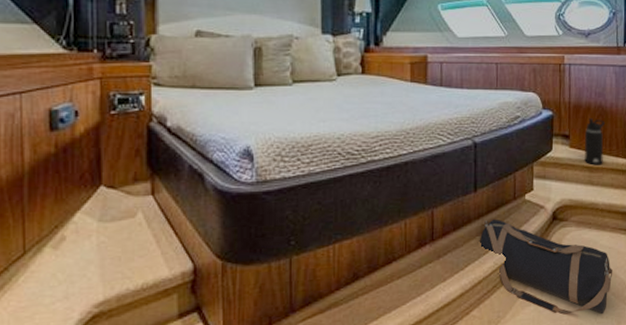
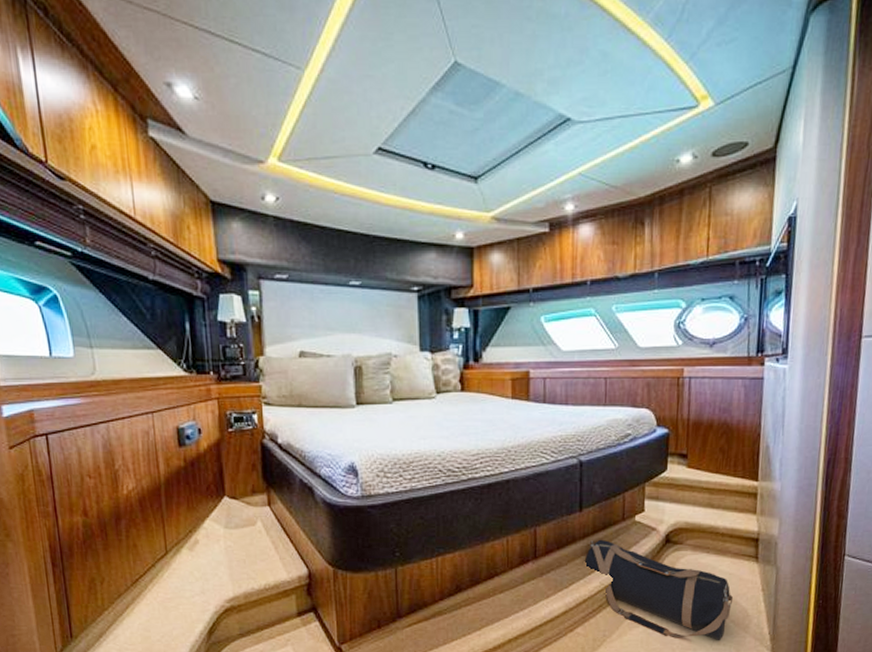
water bottle: present [584,118,605,166] -> none [704,436,730,487]

